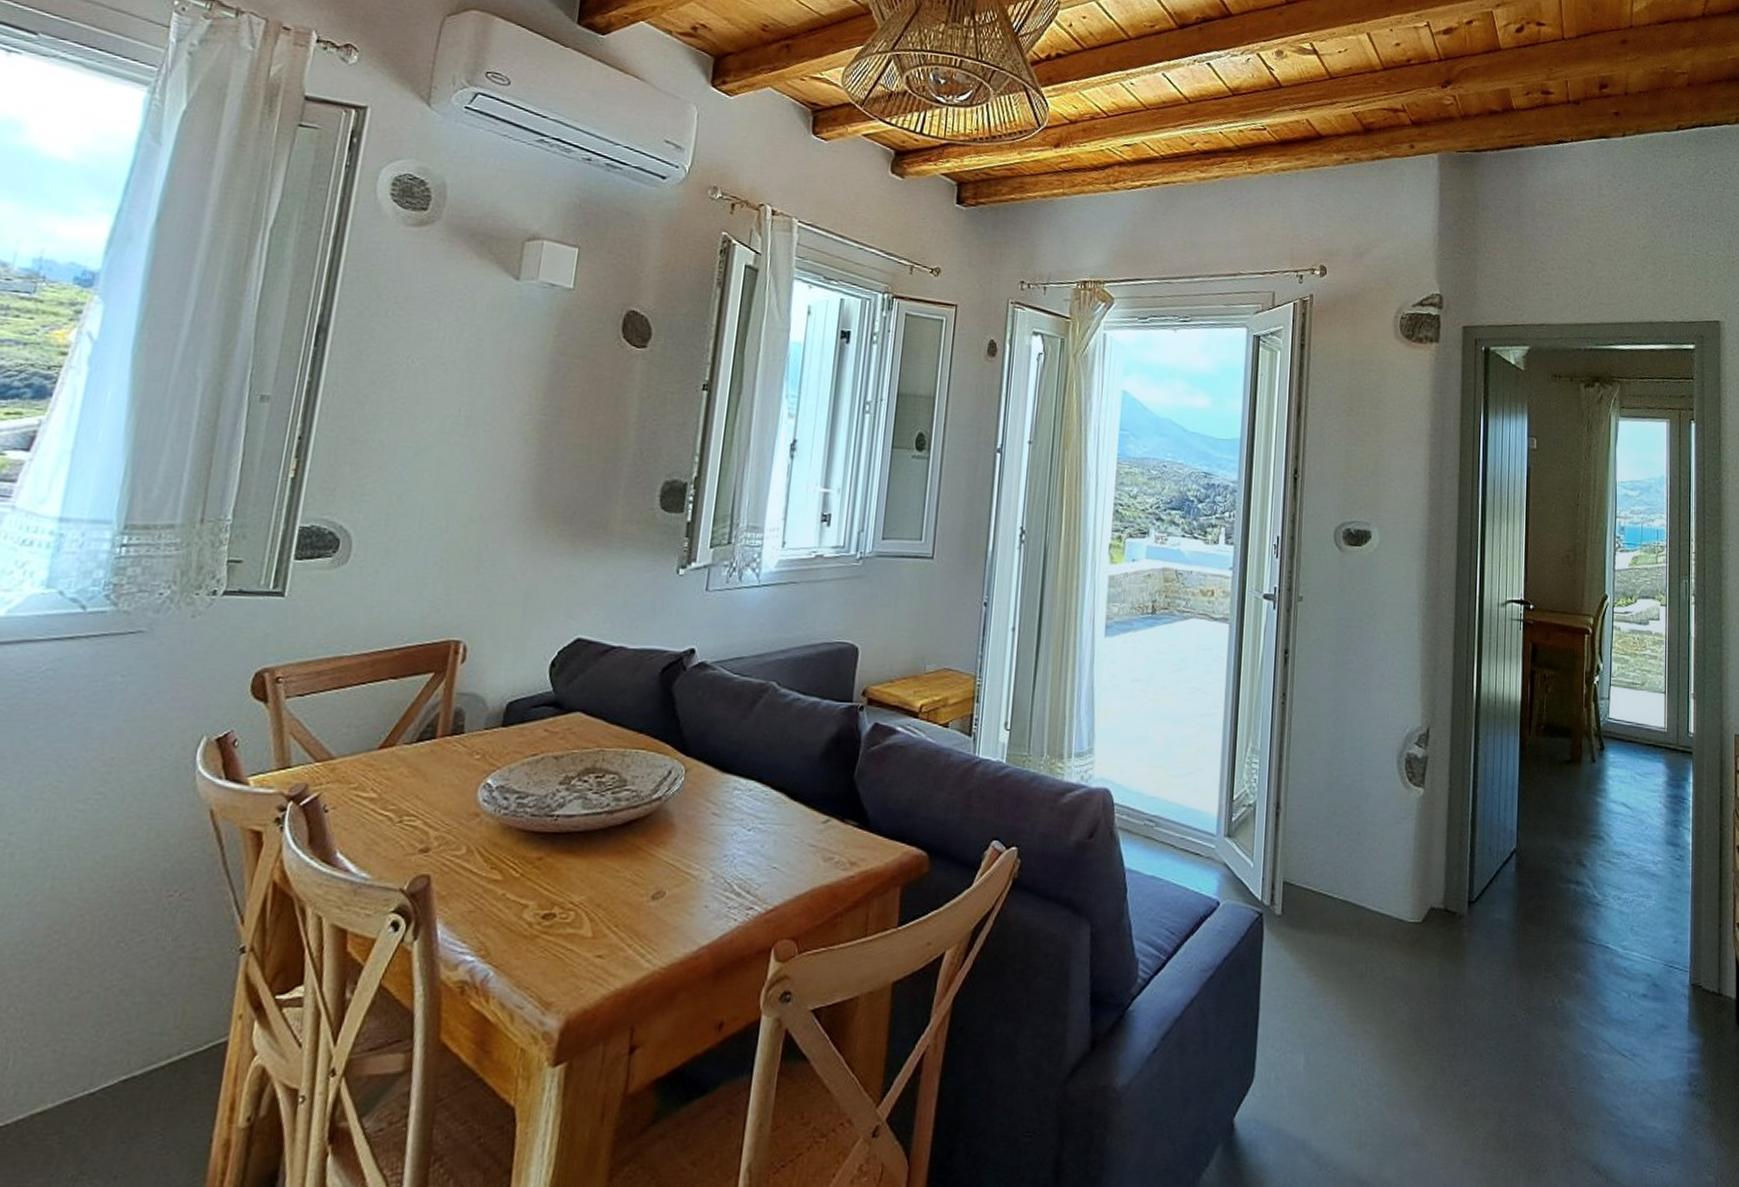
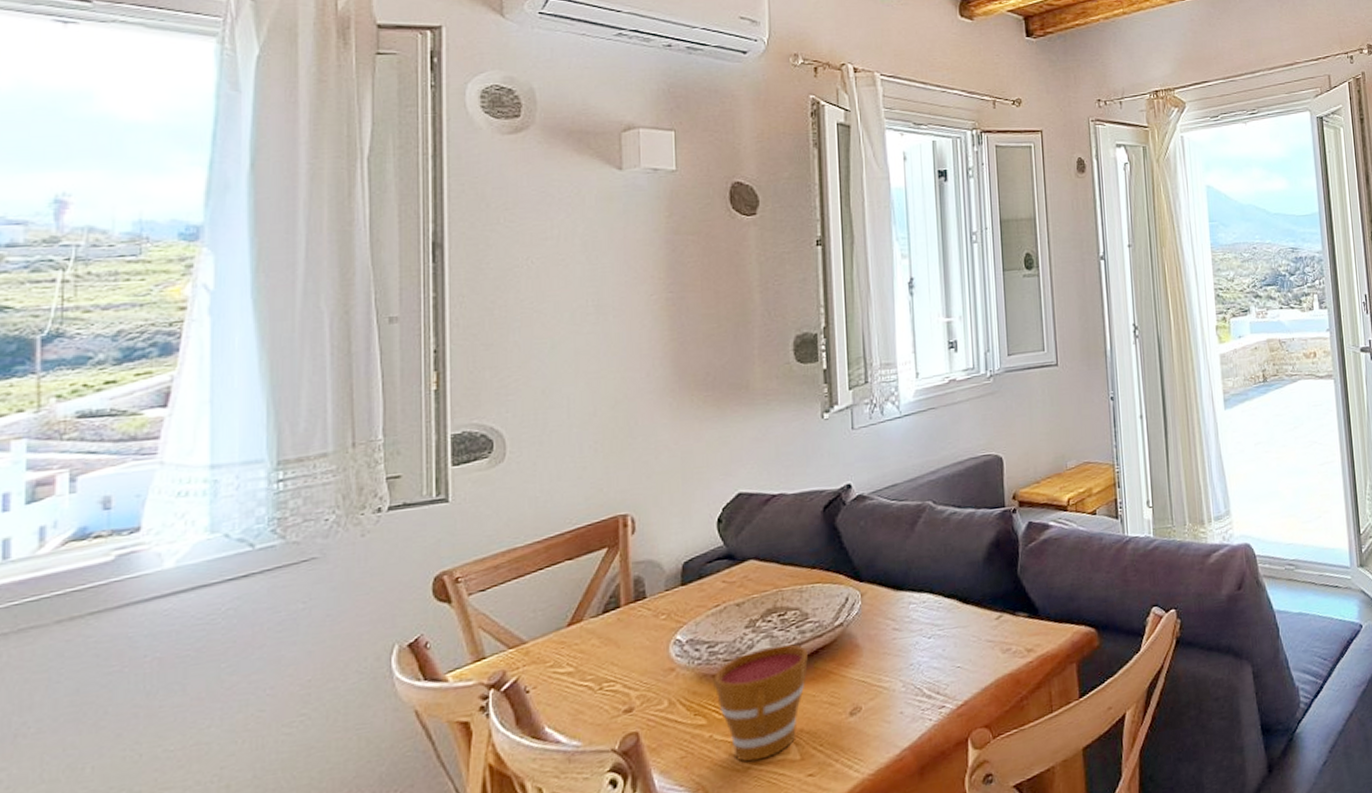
cup: none [517,808,619,930] -> present [715,644,808,762]

